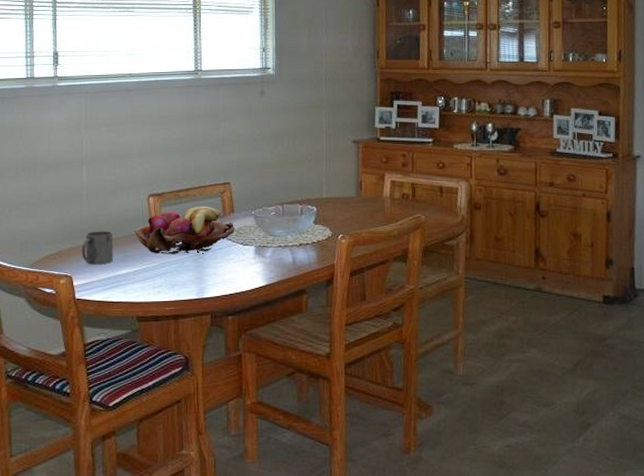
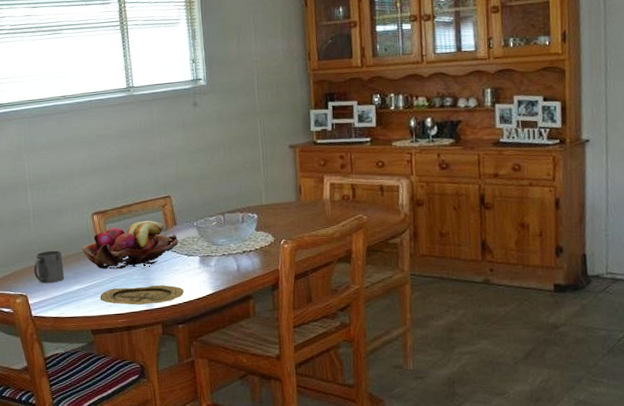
plate: none [149,274,237,293] -> present [100,285,185,305]

